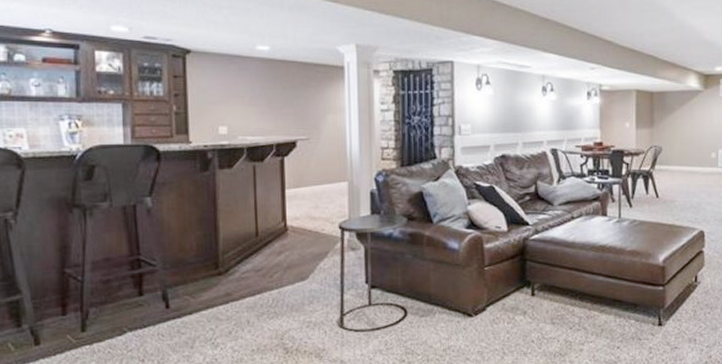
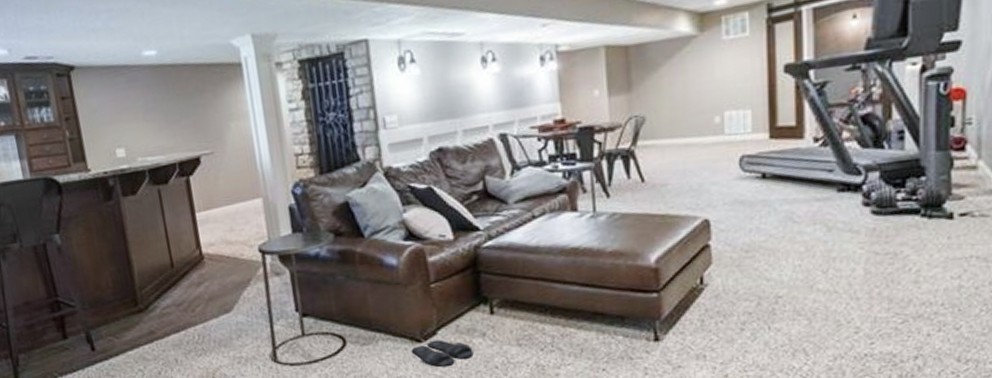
slippers: none [464,315,515,340] -> present [412,340,474,367]

